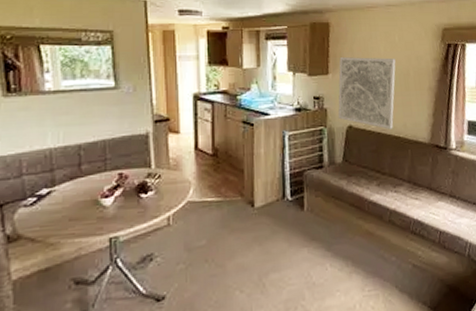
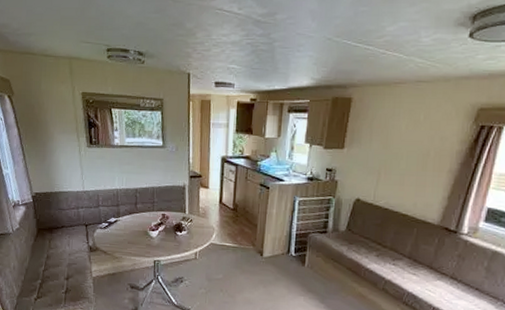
wall art: present [337,57,396,129] -> none [347,133,417,207]

